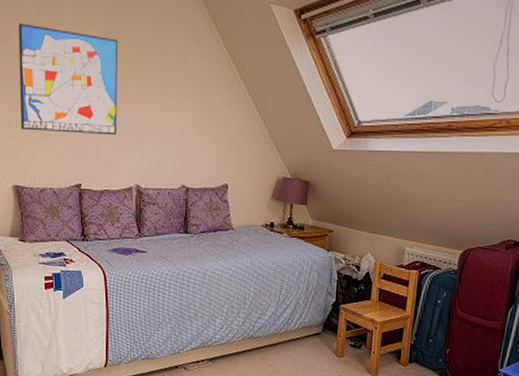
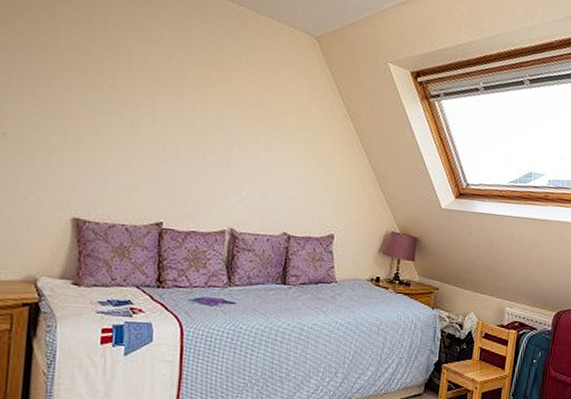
wall art: present [18,23,119,136] -> none [92,37,224,173]

